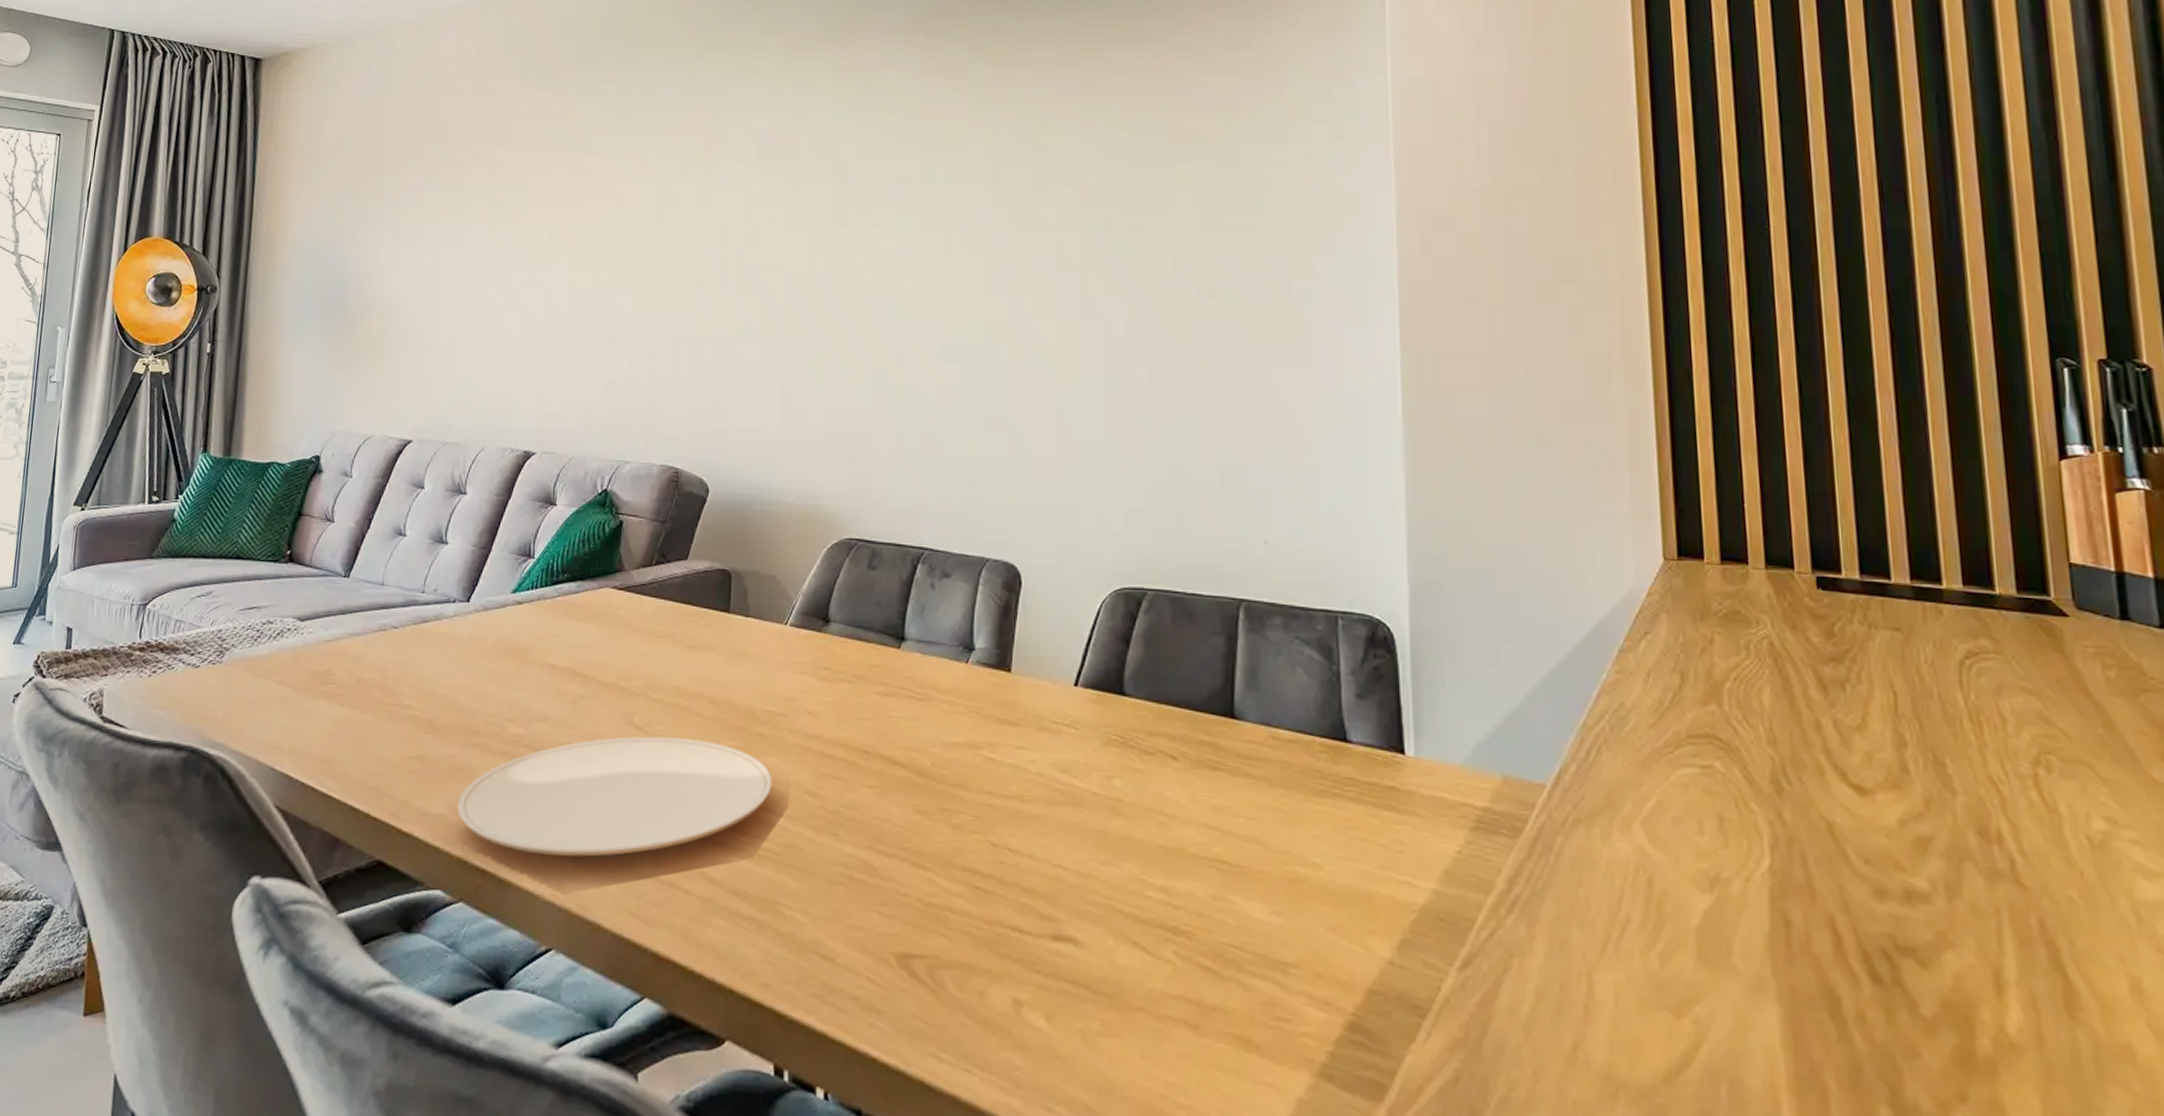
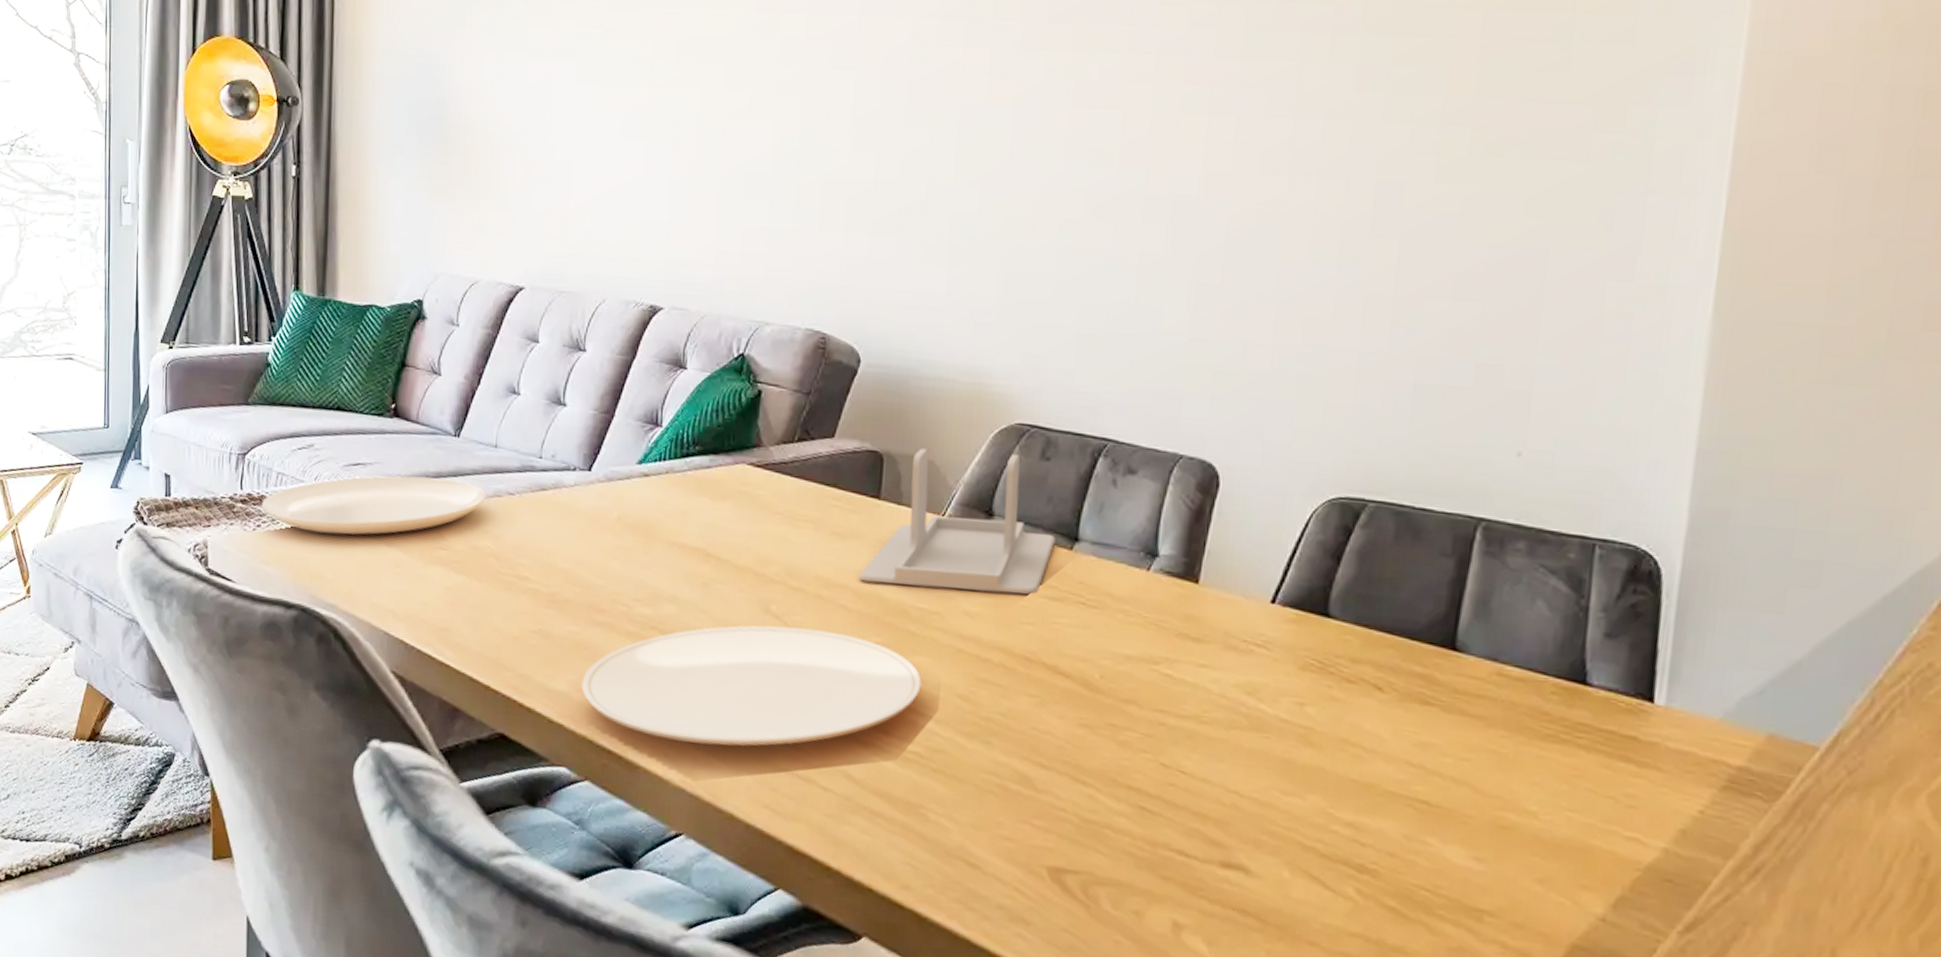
plate: none [159,616,372,676] -> present [262,475,486,535]
napkin holder: none [712,565,885,693] -> present [858,448,1055,595]

